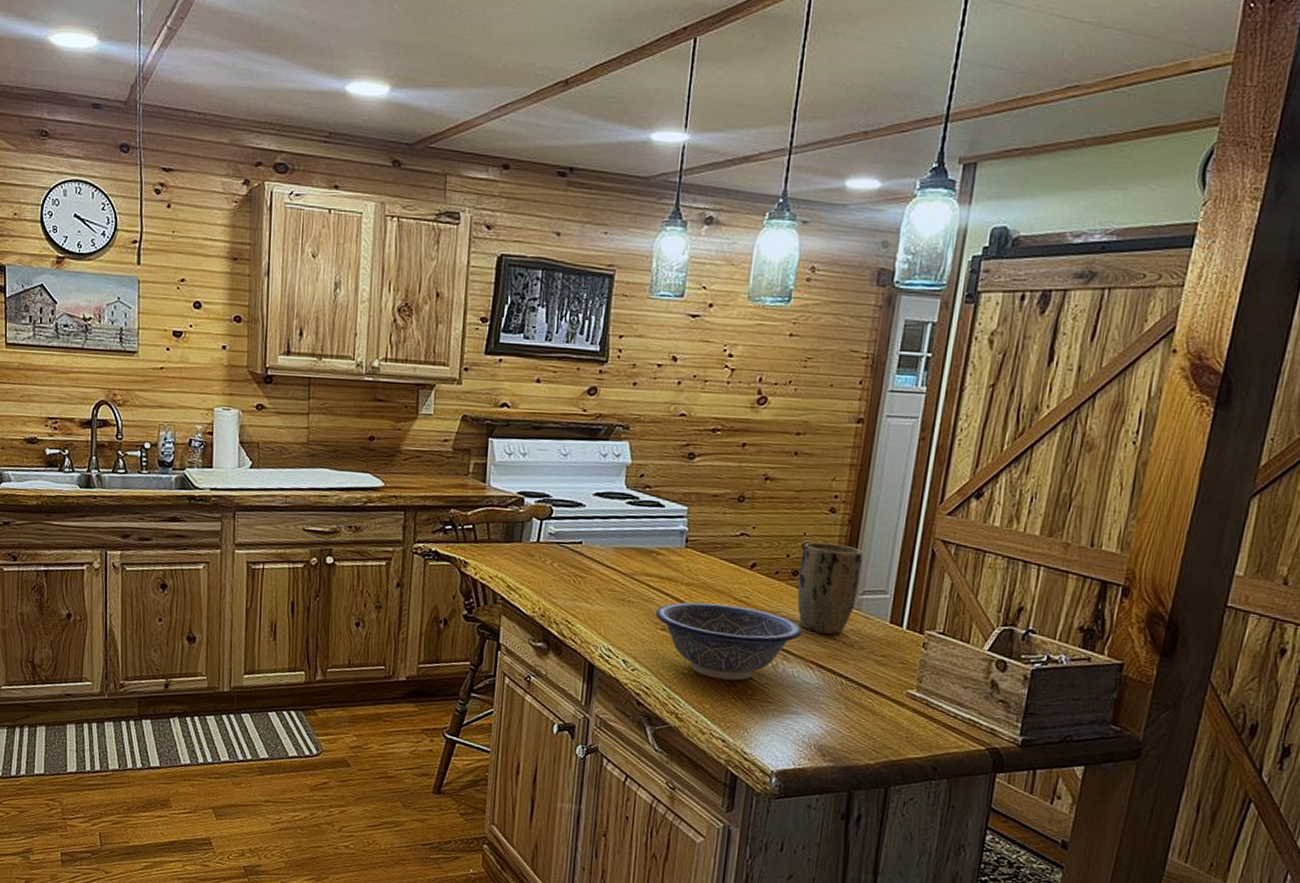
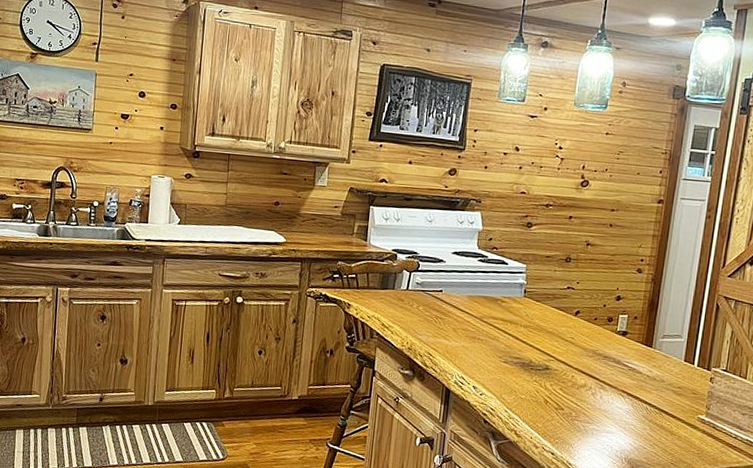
decorative bowl: present [655,602,802,681] -> none [499,340,615,405]
plant pot: present [797,542,864,635] -> none [611,295,663,370]

